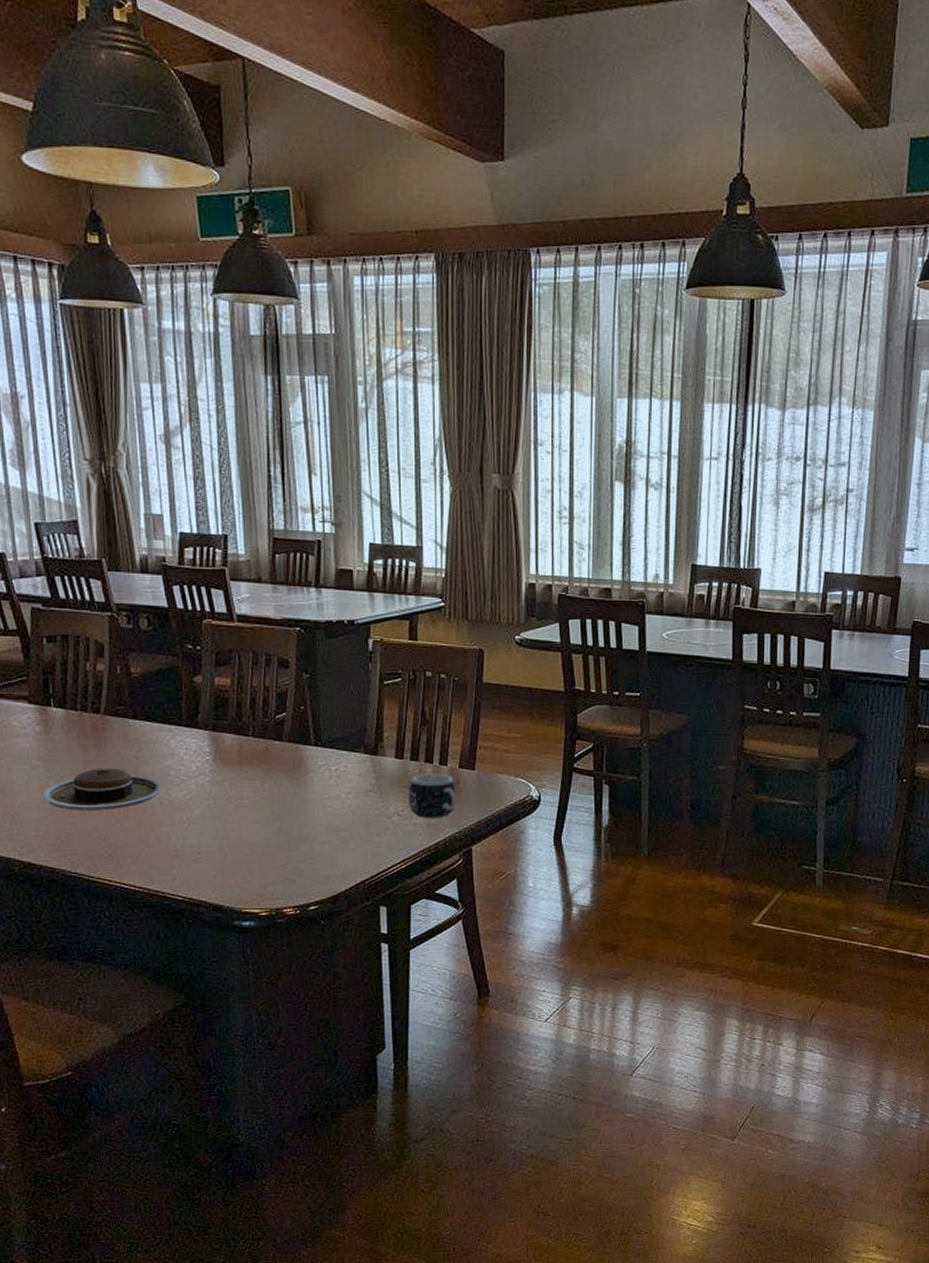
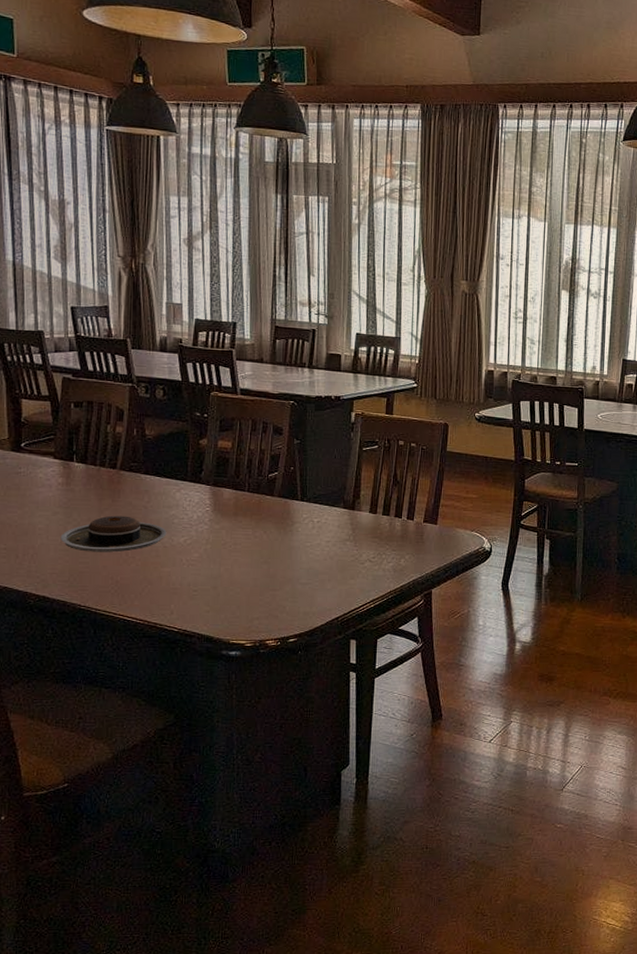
mug: present [409,773,457,819] -> none [379,526,421,566]

